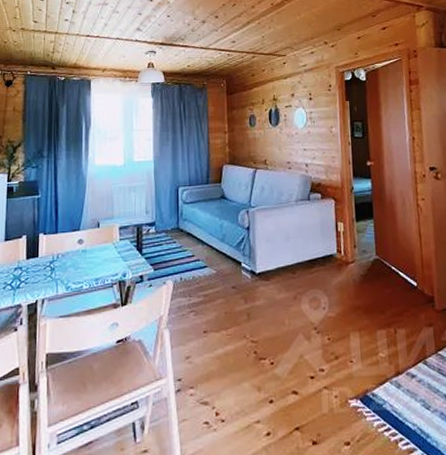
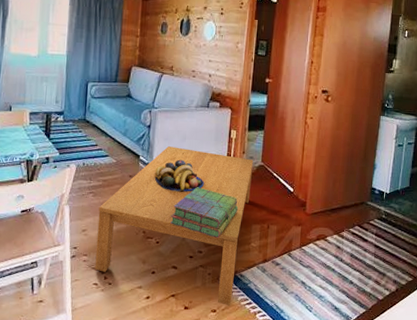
coffee table: none [202,248,369,436] -> present [95,146,254,306]
fruit bowl: none [259,262,316,301] -> present [154,159,204,193]
stack of books: none [283,292,359,352] -> present [170,187,239,239]

